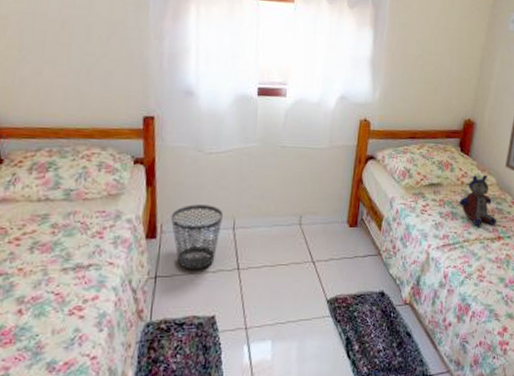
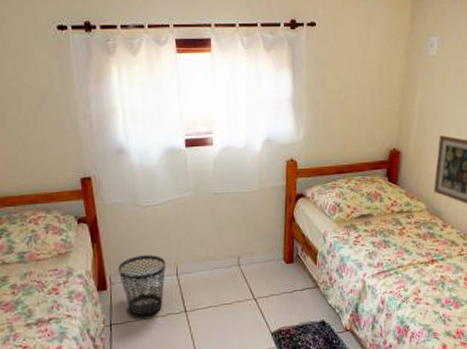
stuffed bear: present [459,174,496,227] -> none [390,201,429,253]

